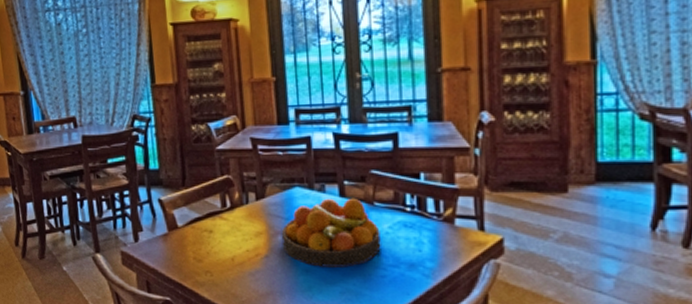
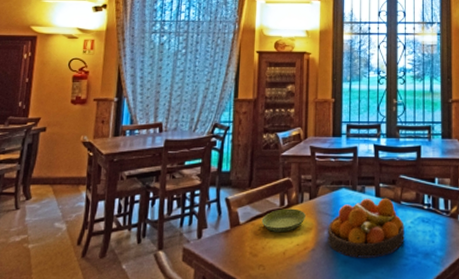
saucer: none [202,210,253,237] -> present [261,208,306,233]

